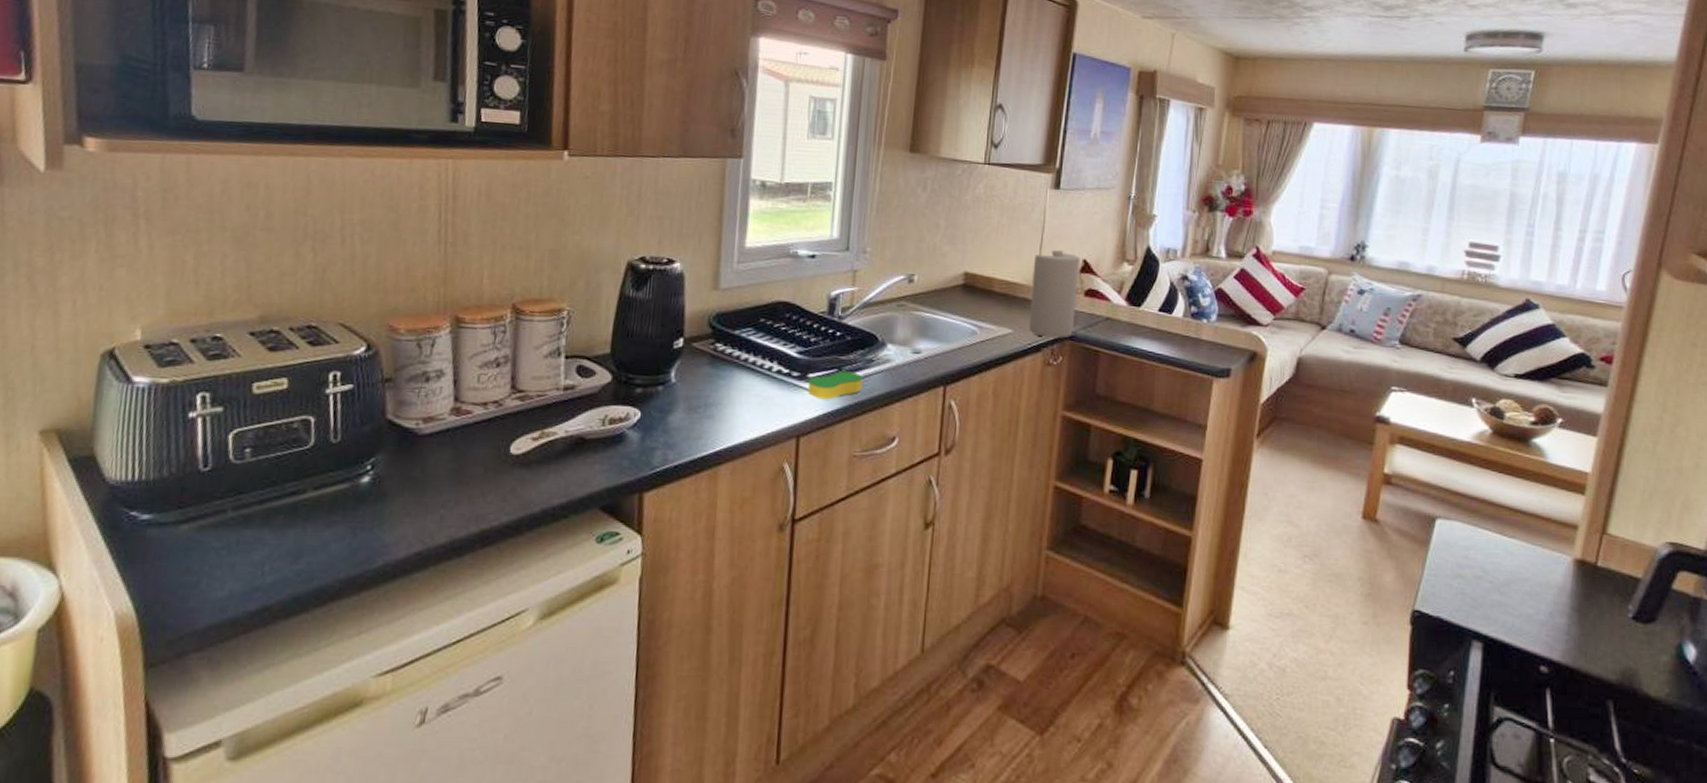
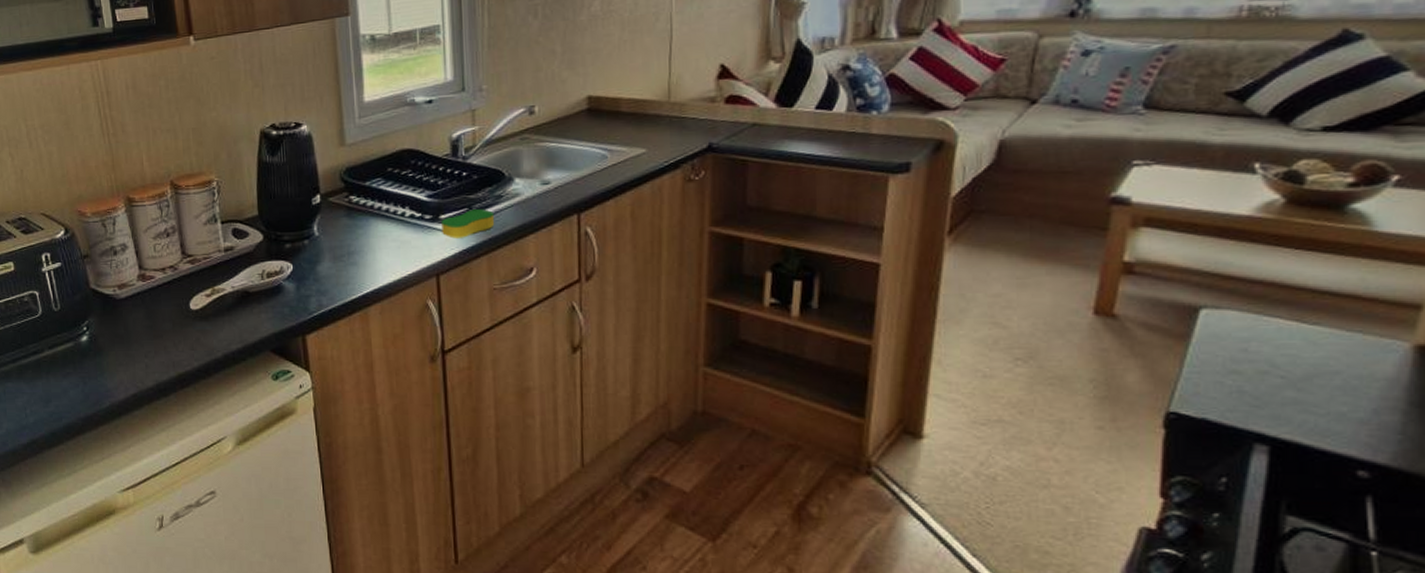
paper towel holder: present [1029,249,1080,339] -> none [663,57,718,153]

